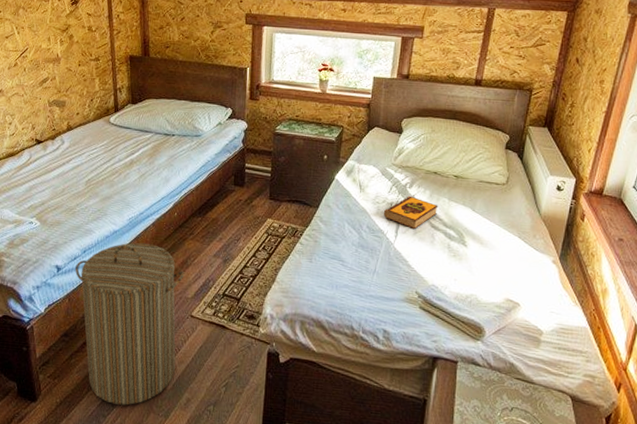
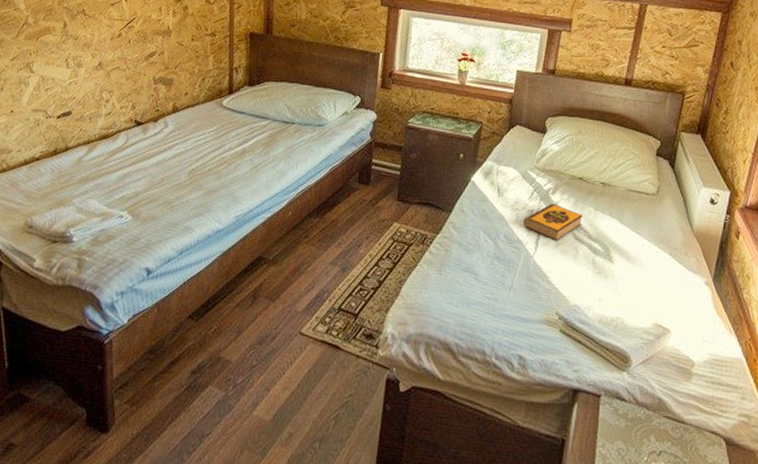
laundry hamper: present [75,242,185,406] -> none [168,244,296,440]

